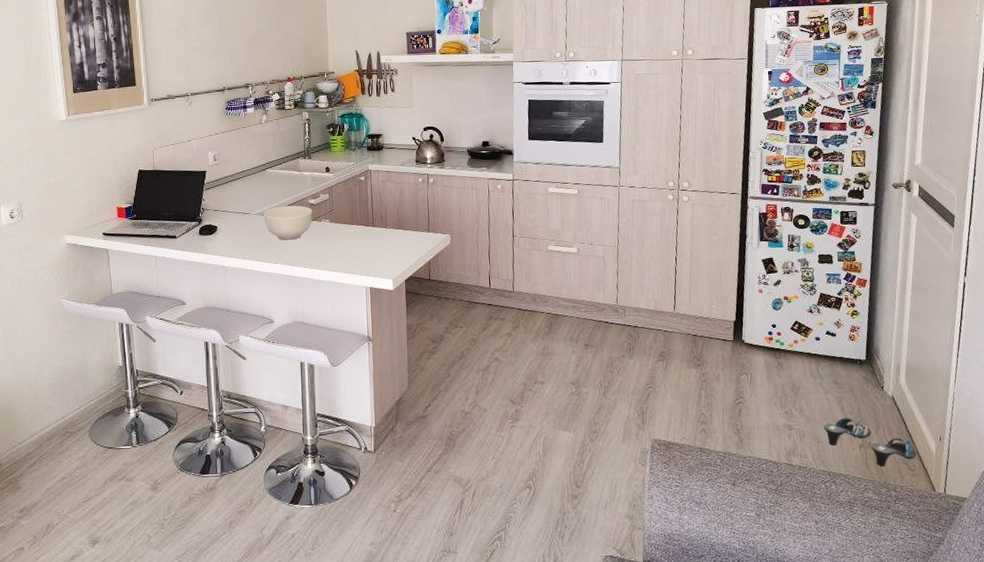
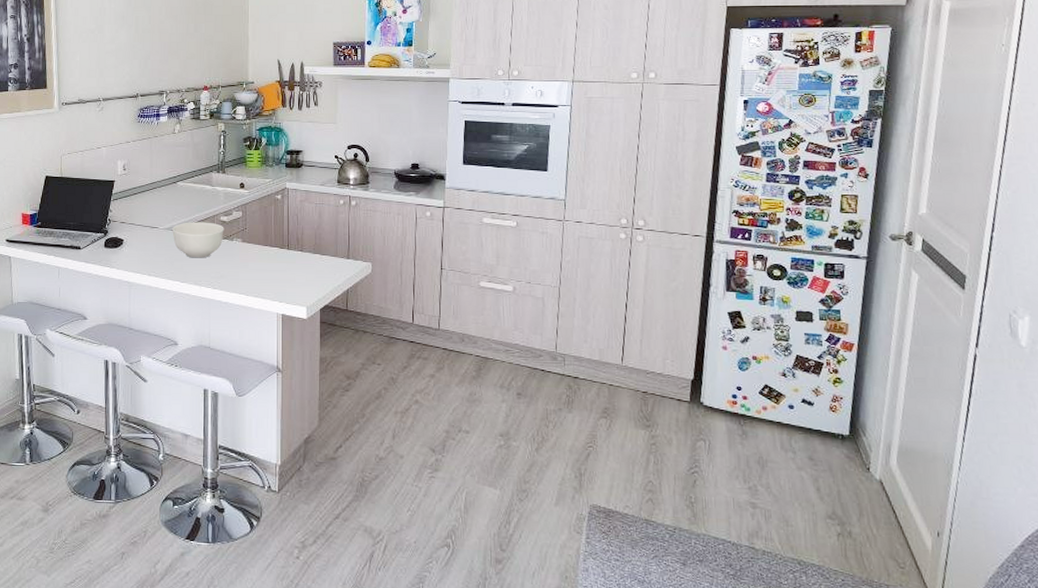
slippers: present [823,418,918,467] -> none [794,500,909,561]

